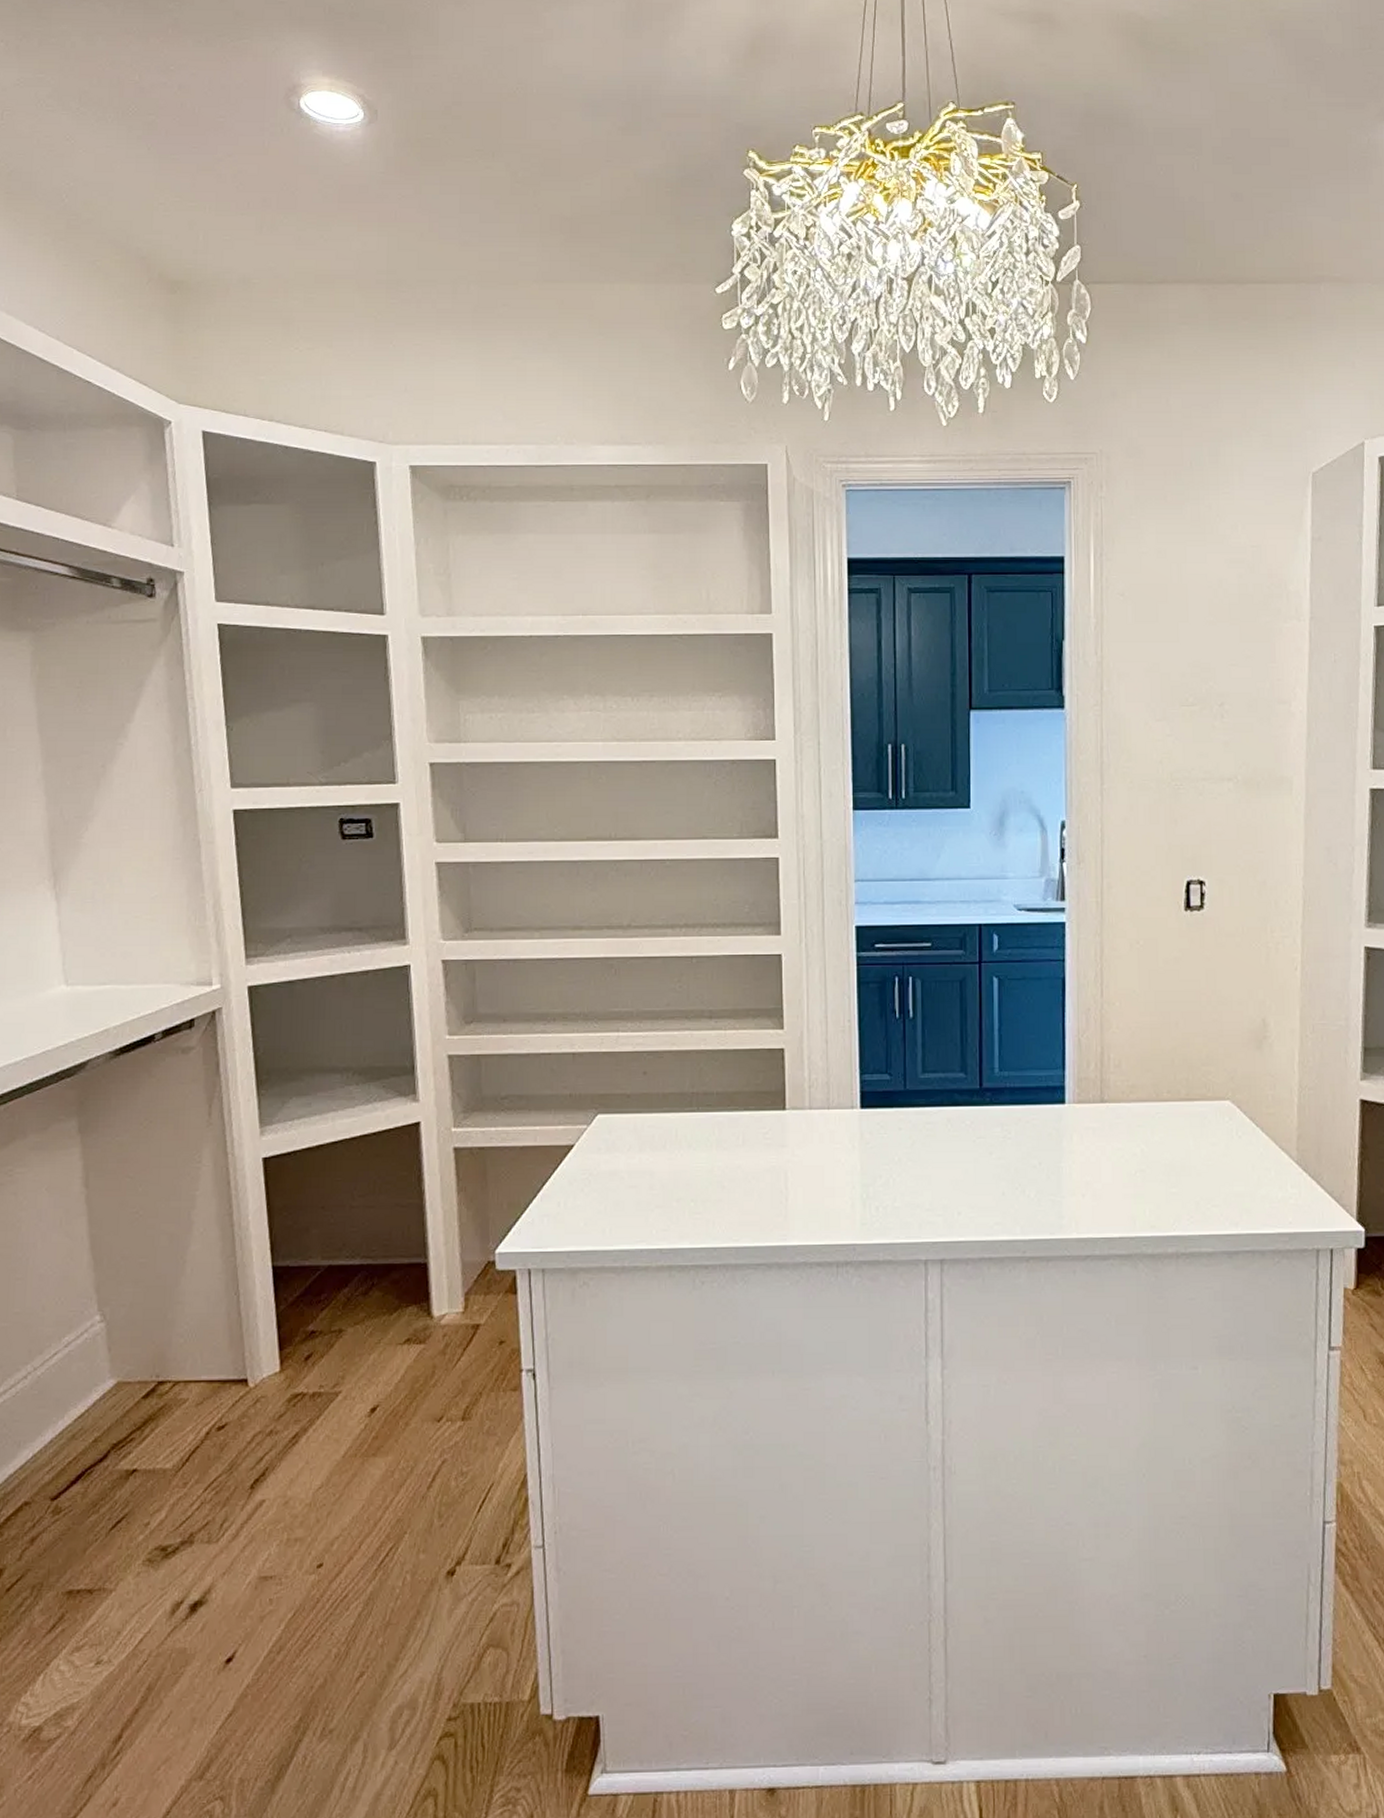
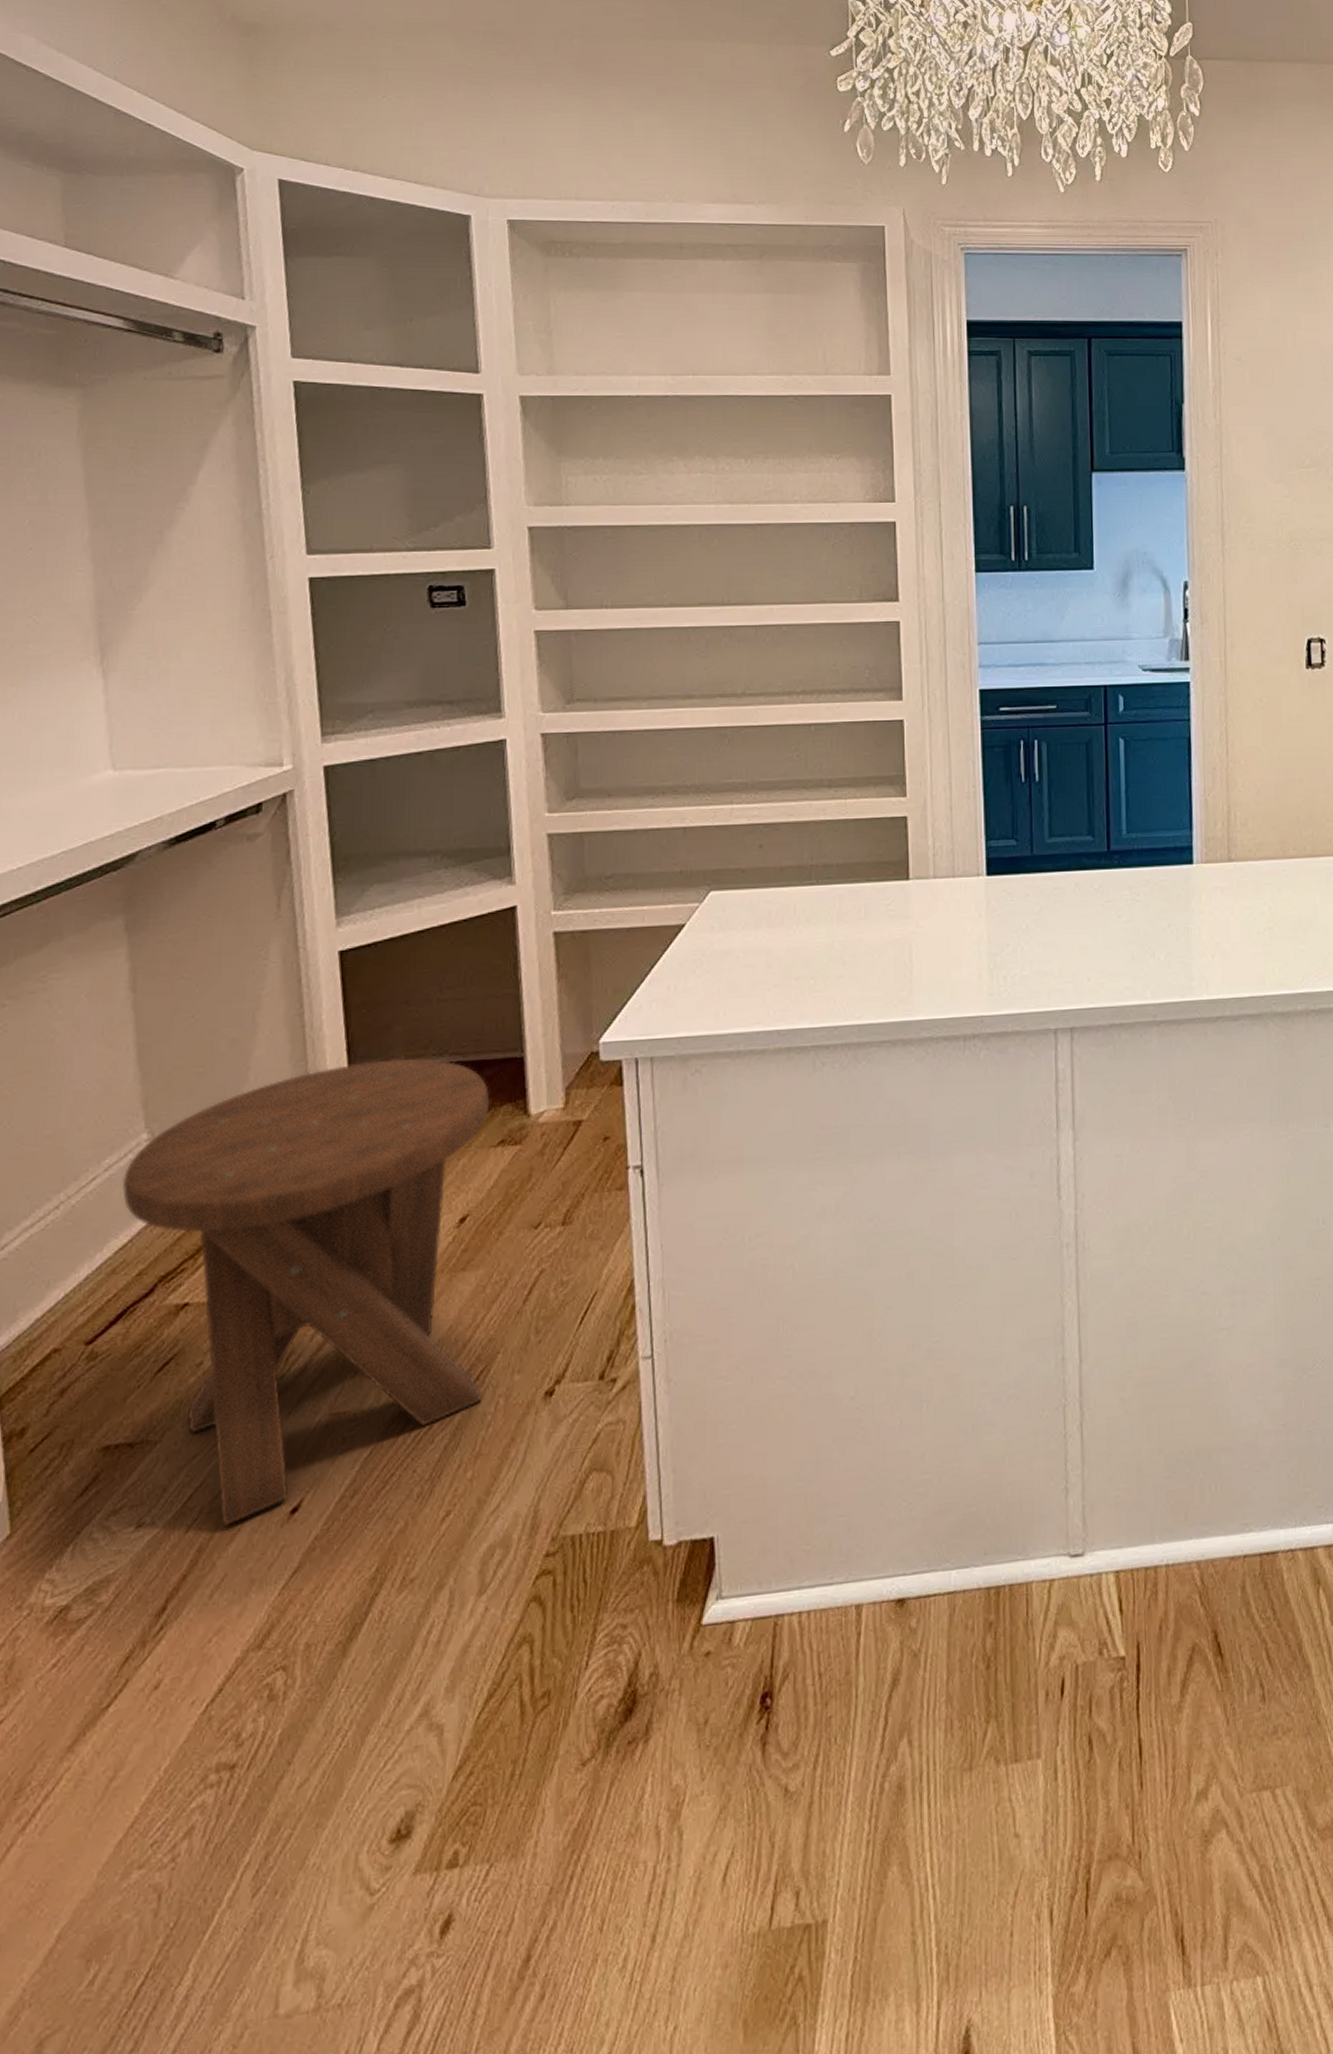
music stool: none [79,1259,397,1669] -> present [121,1059,490,1526]

